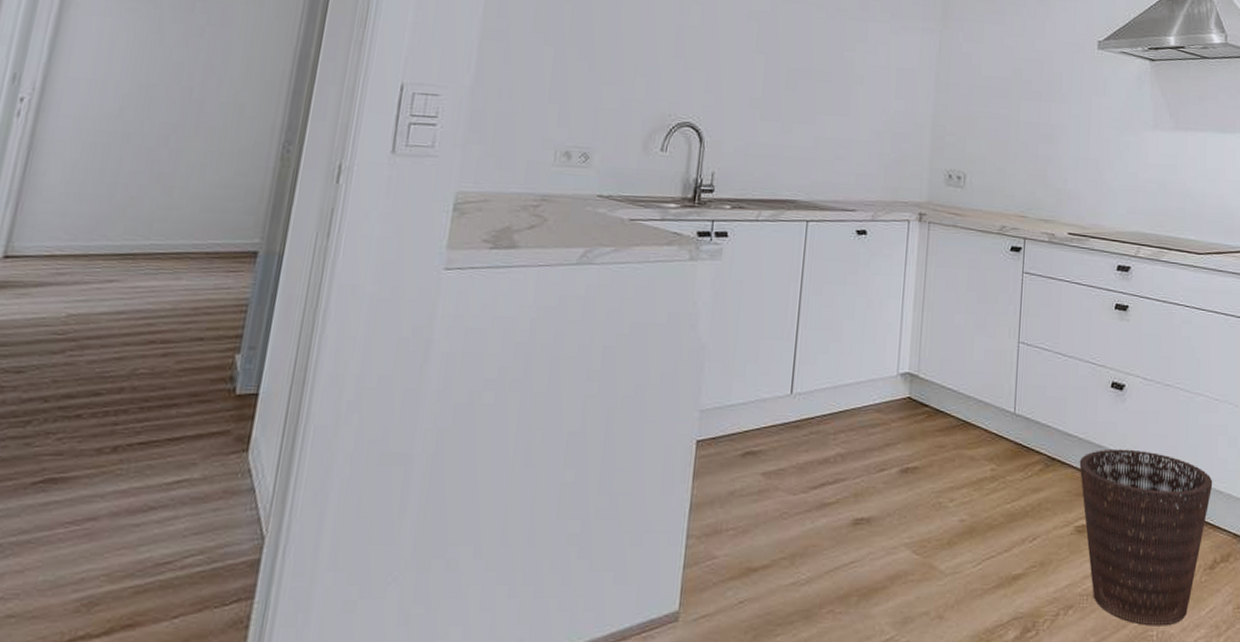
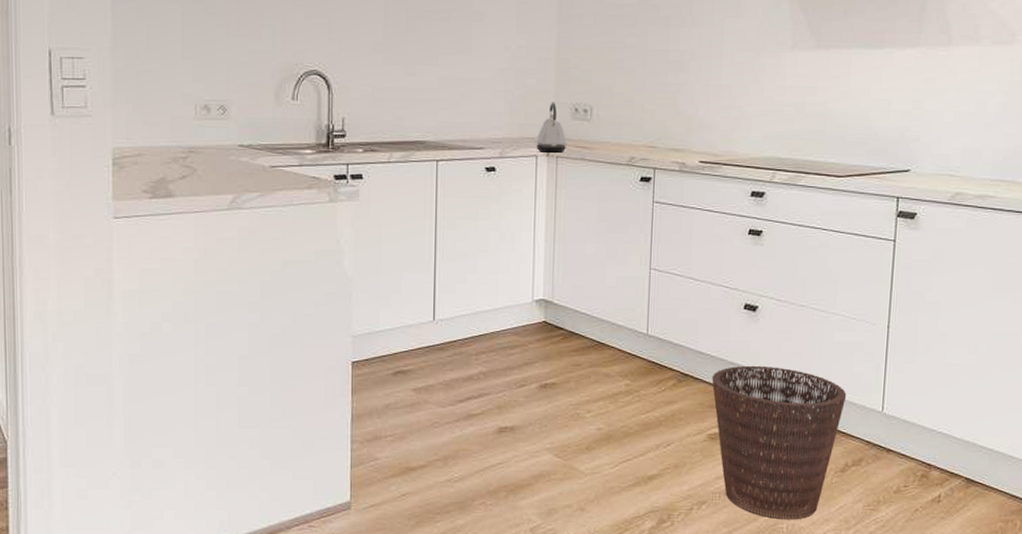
kettle: none [908,167,940,219] -> present [535,102,567,153]

